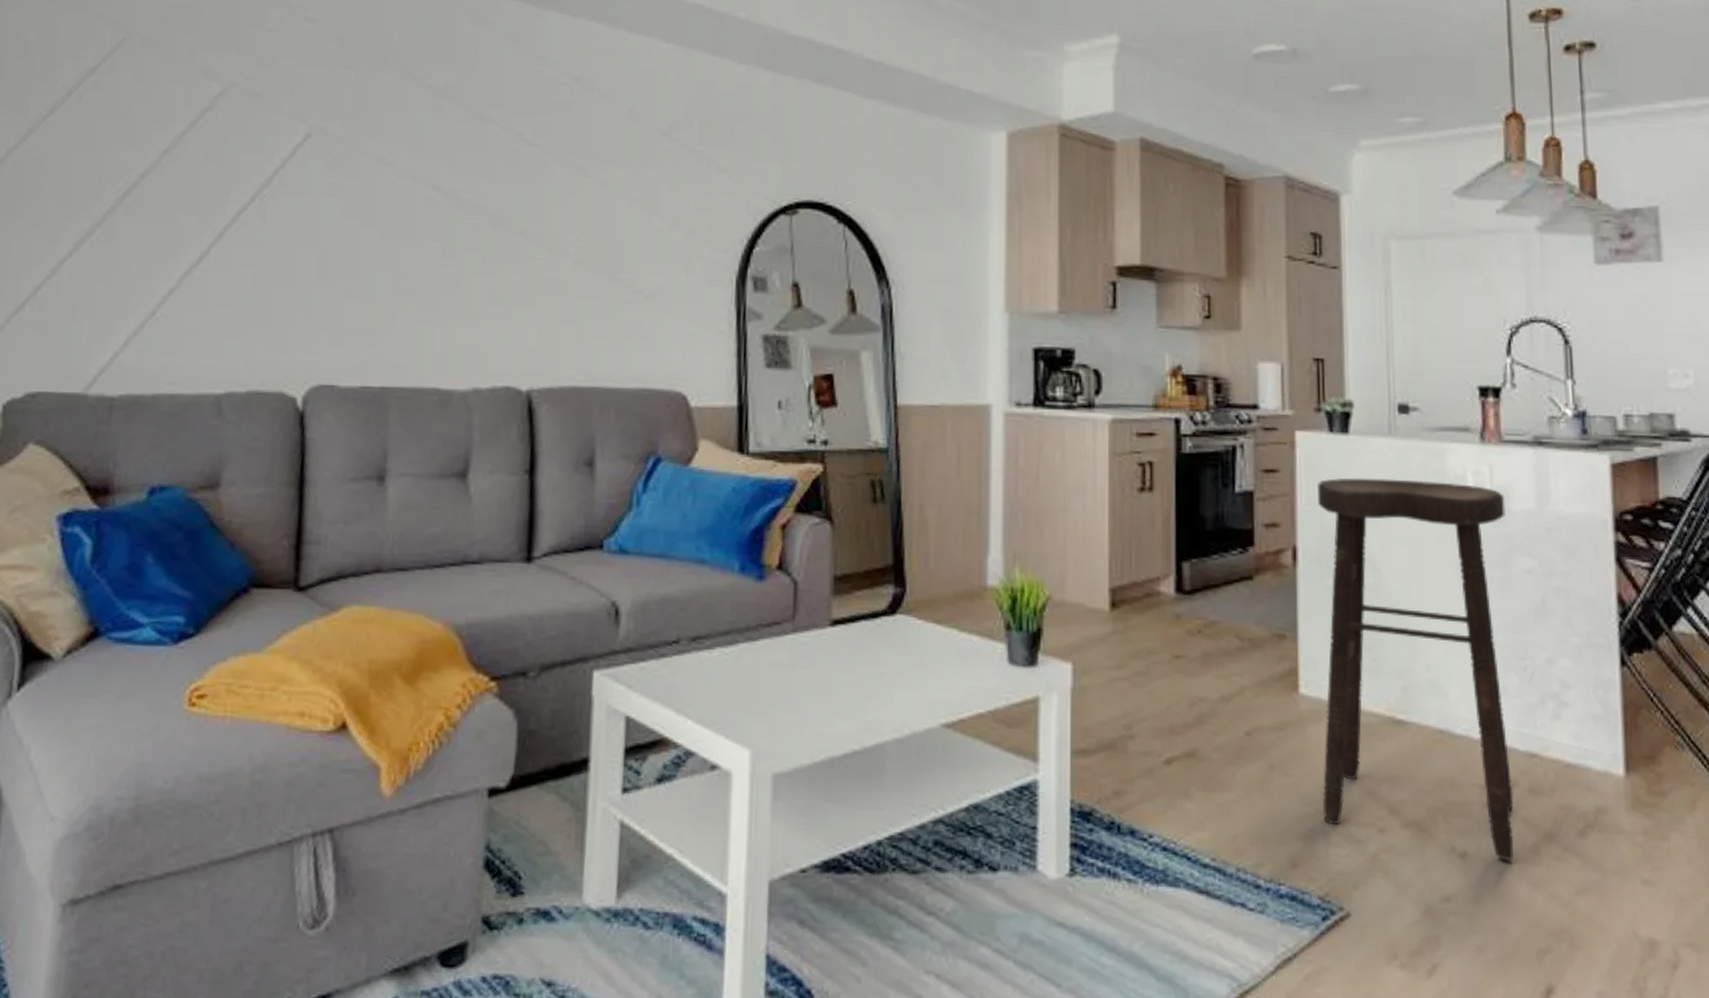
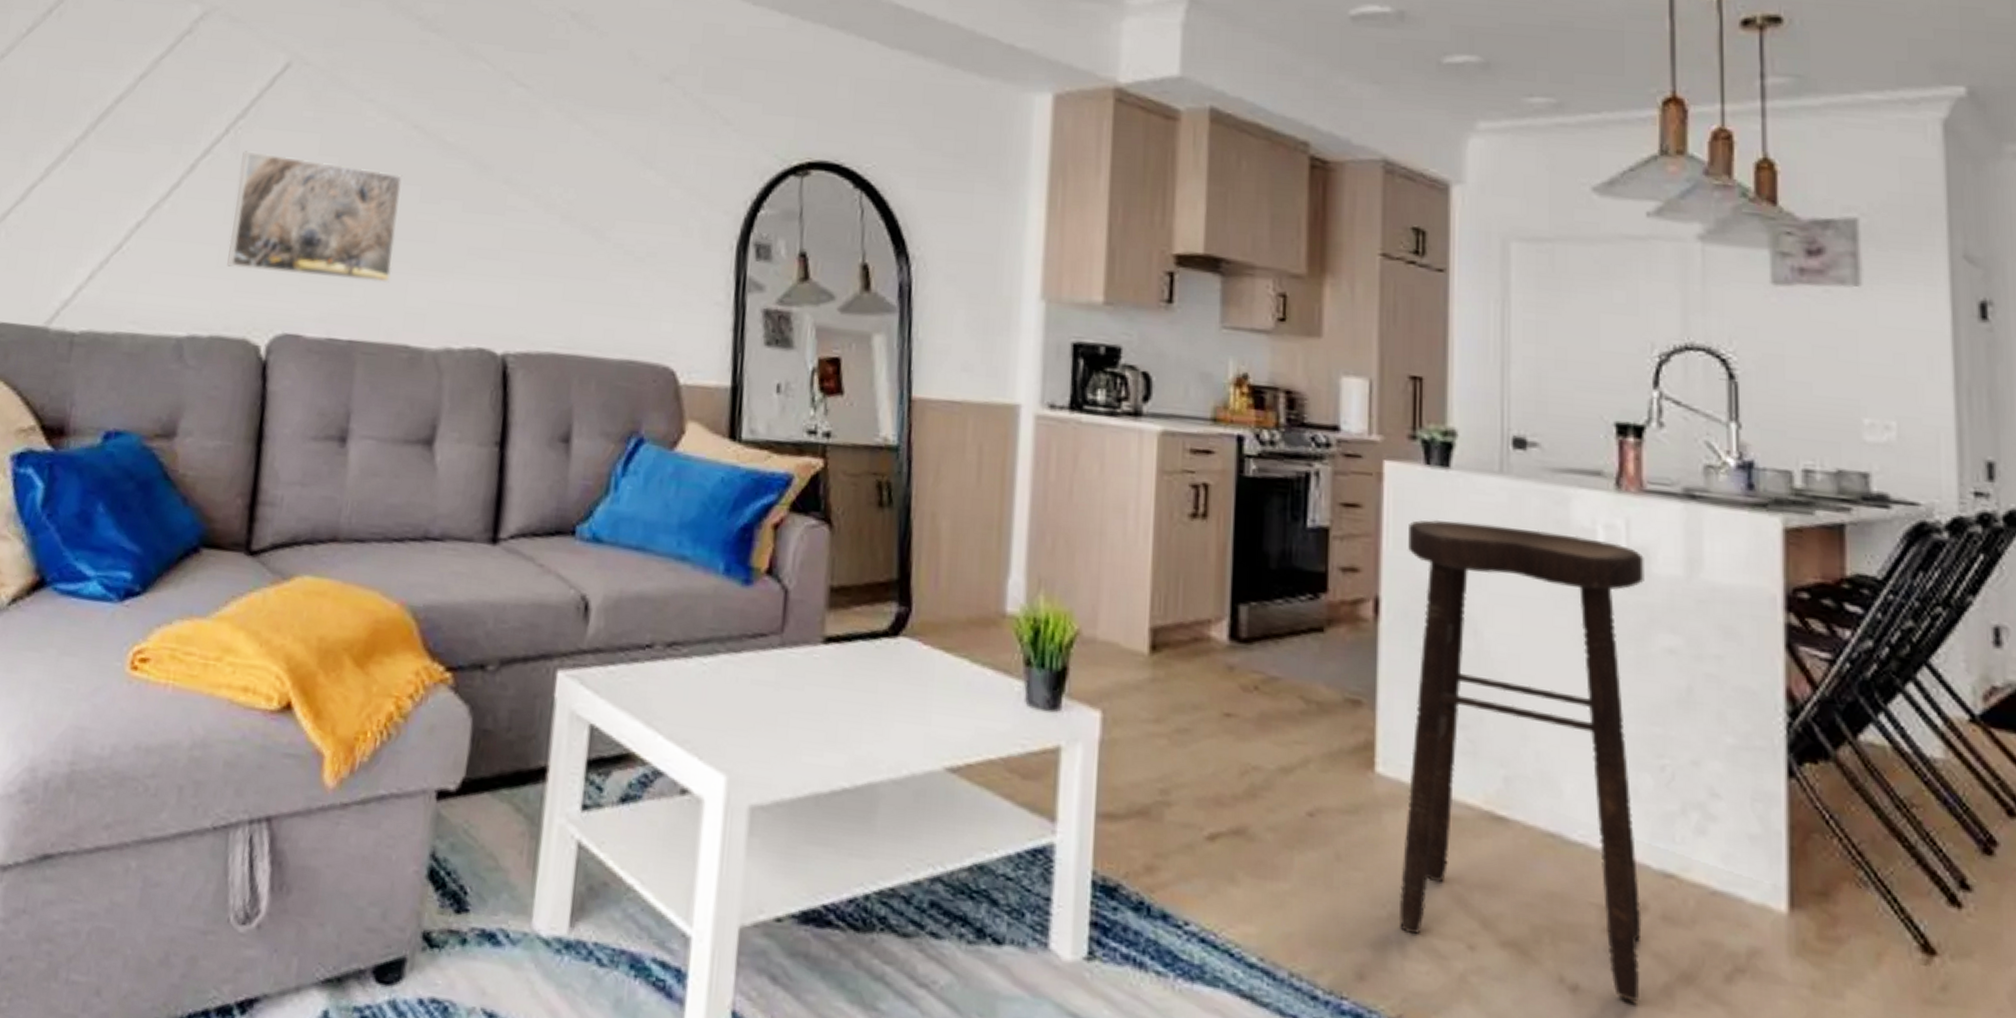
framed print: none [260,217,424,332] -> present [227,151,402,283]

